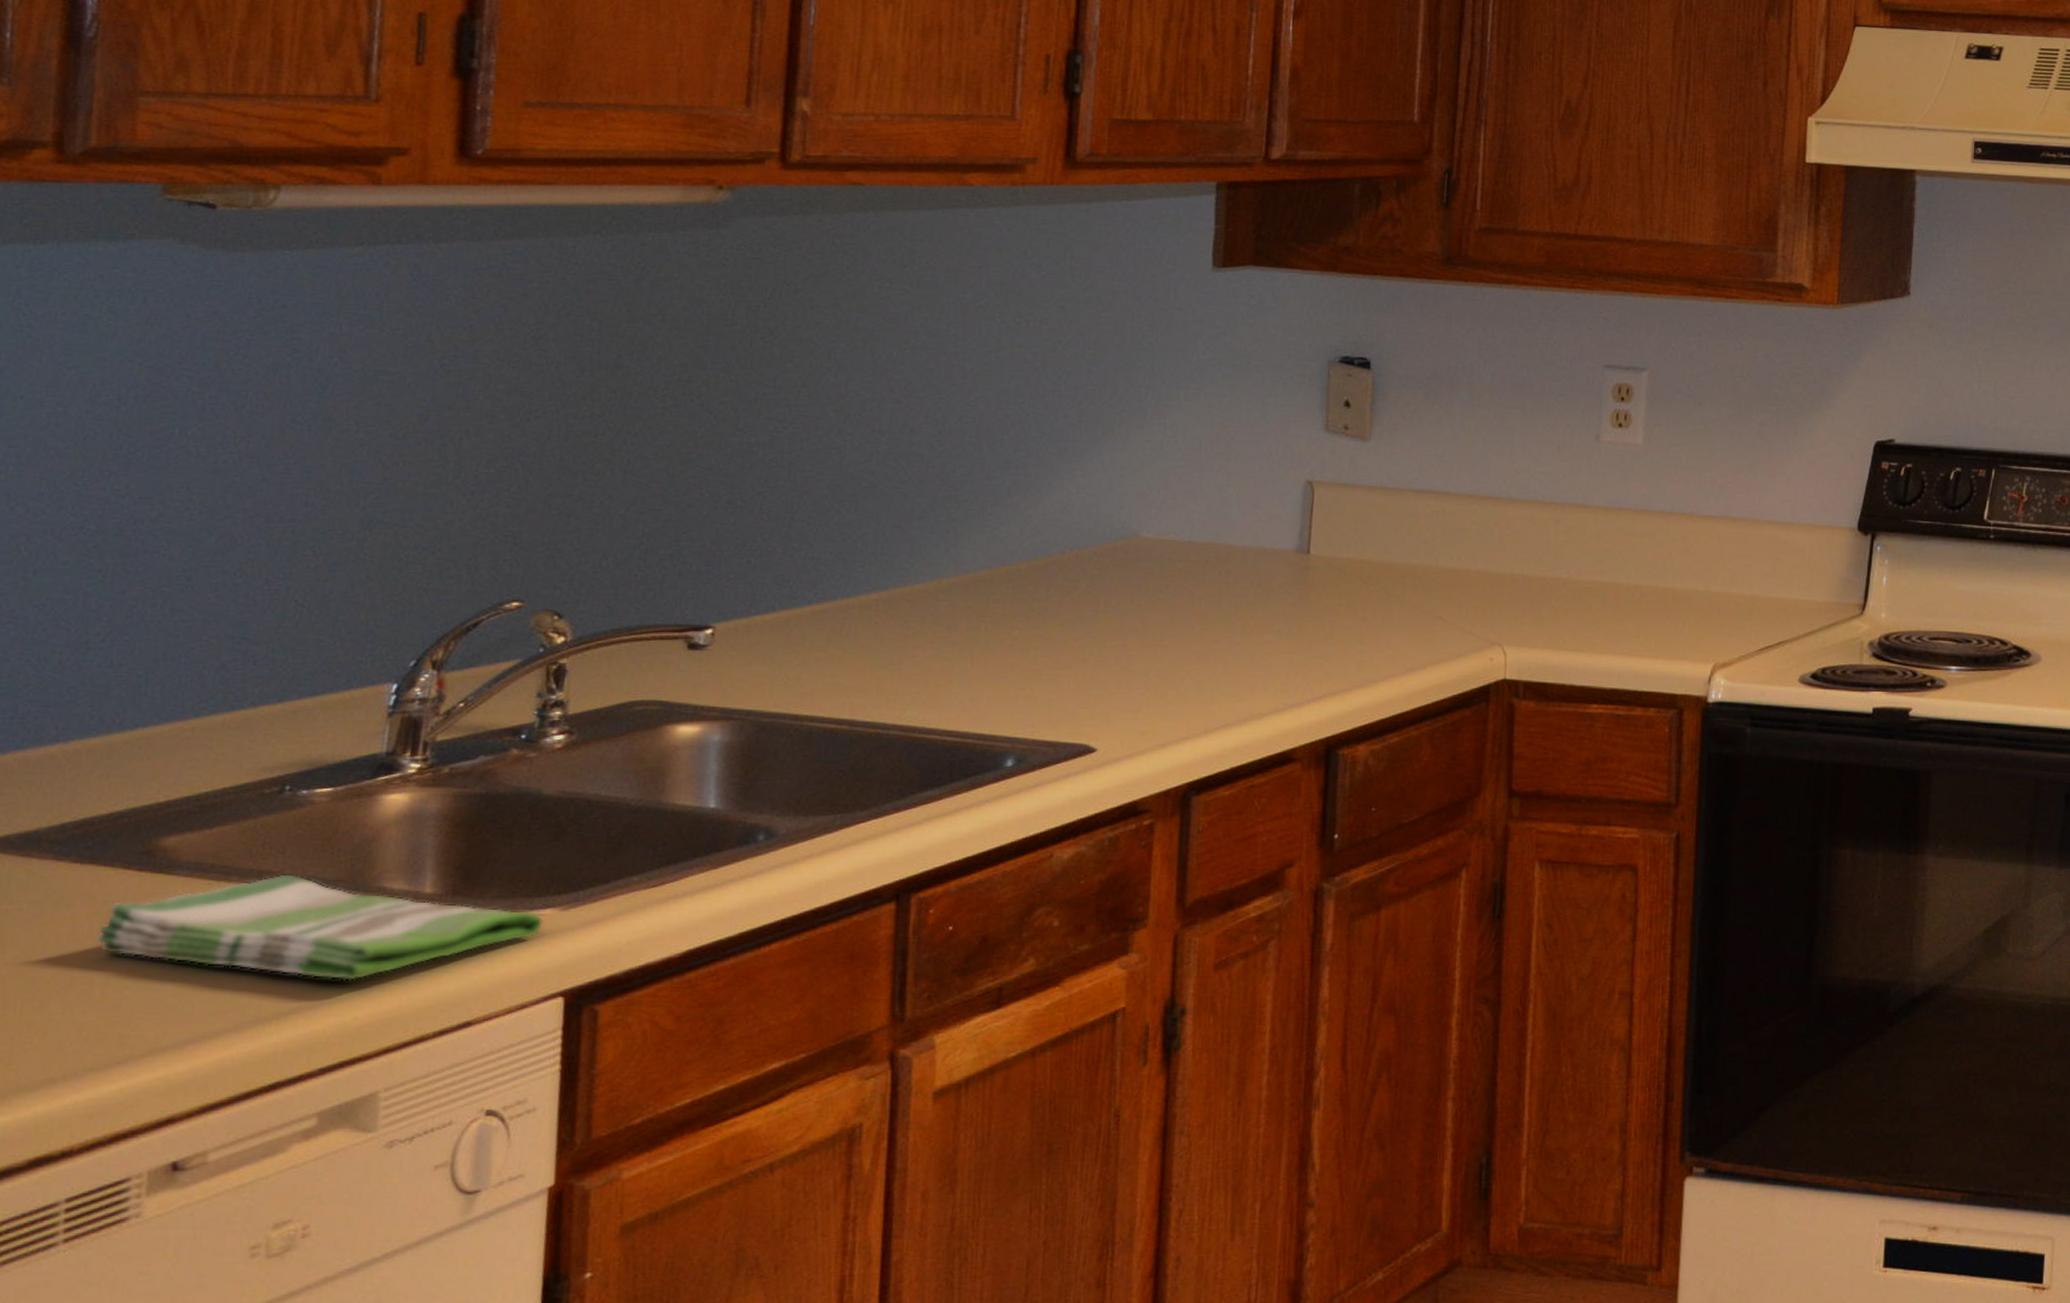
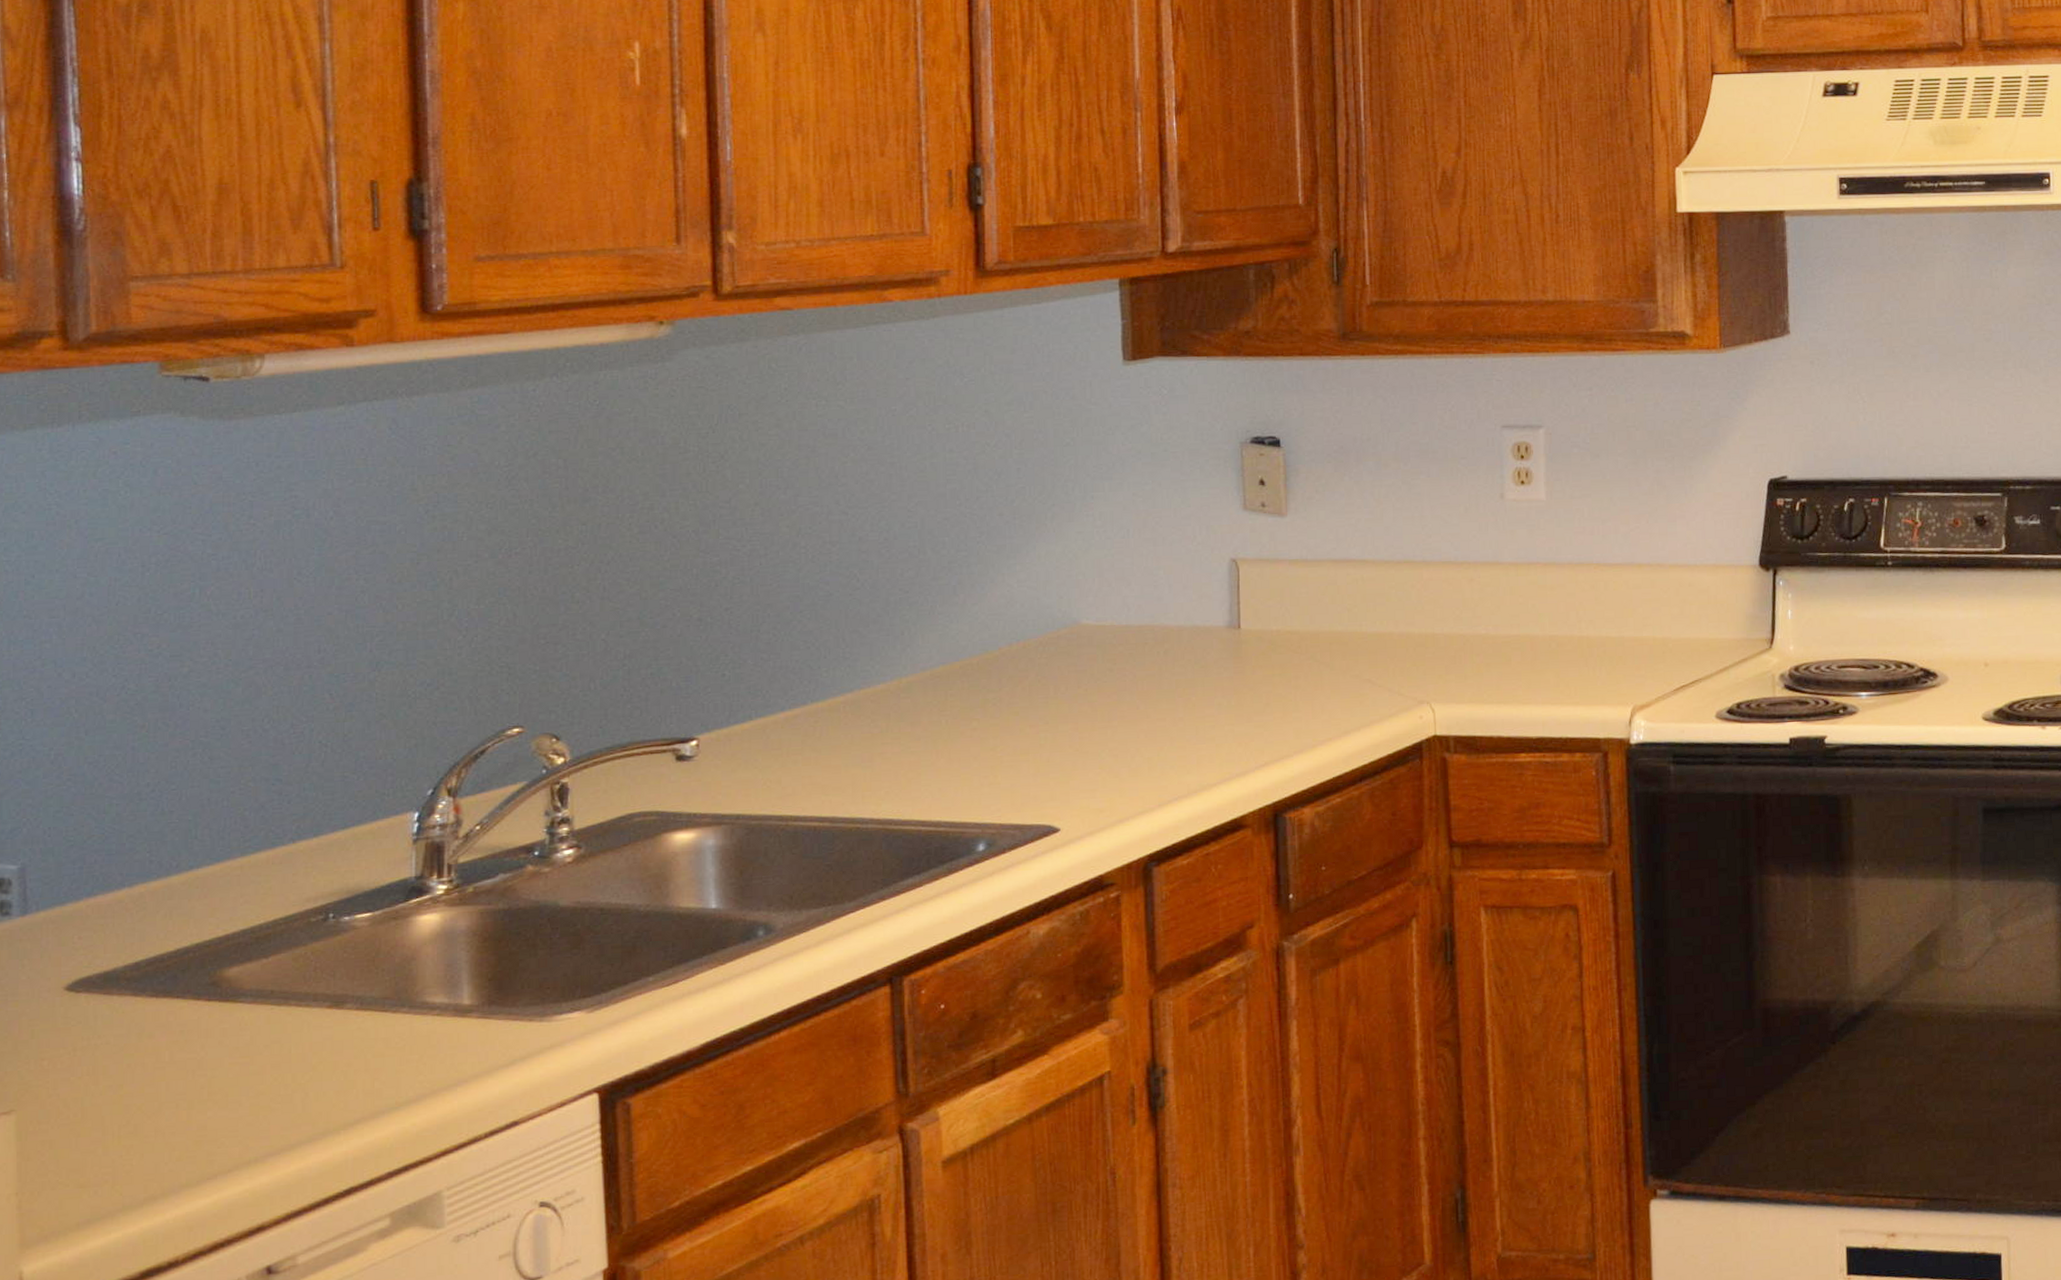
dish towel: present [95,874,544,981] -> none [176,995,573,1091]

